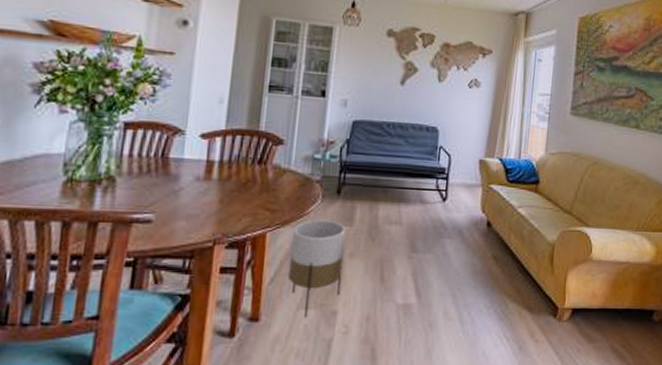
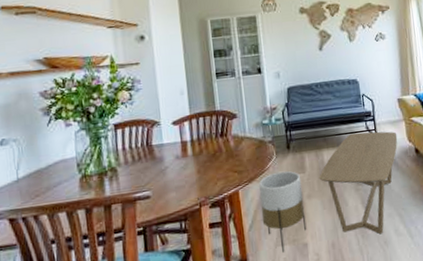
coffee table: none [368,190,471,315] -> present [319,131,398,235]

